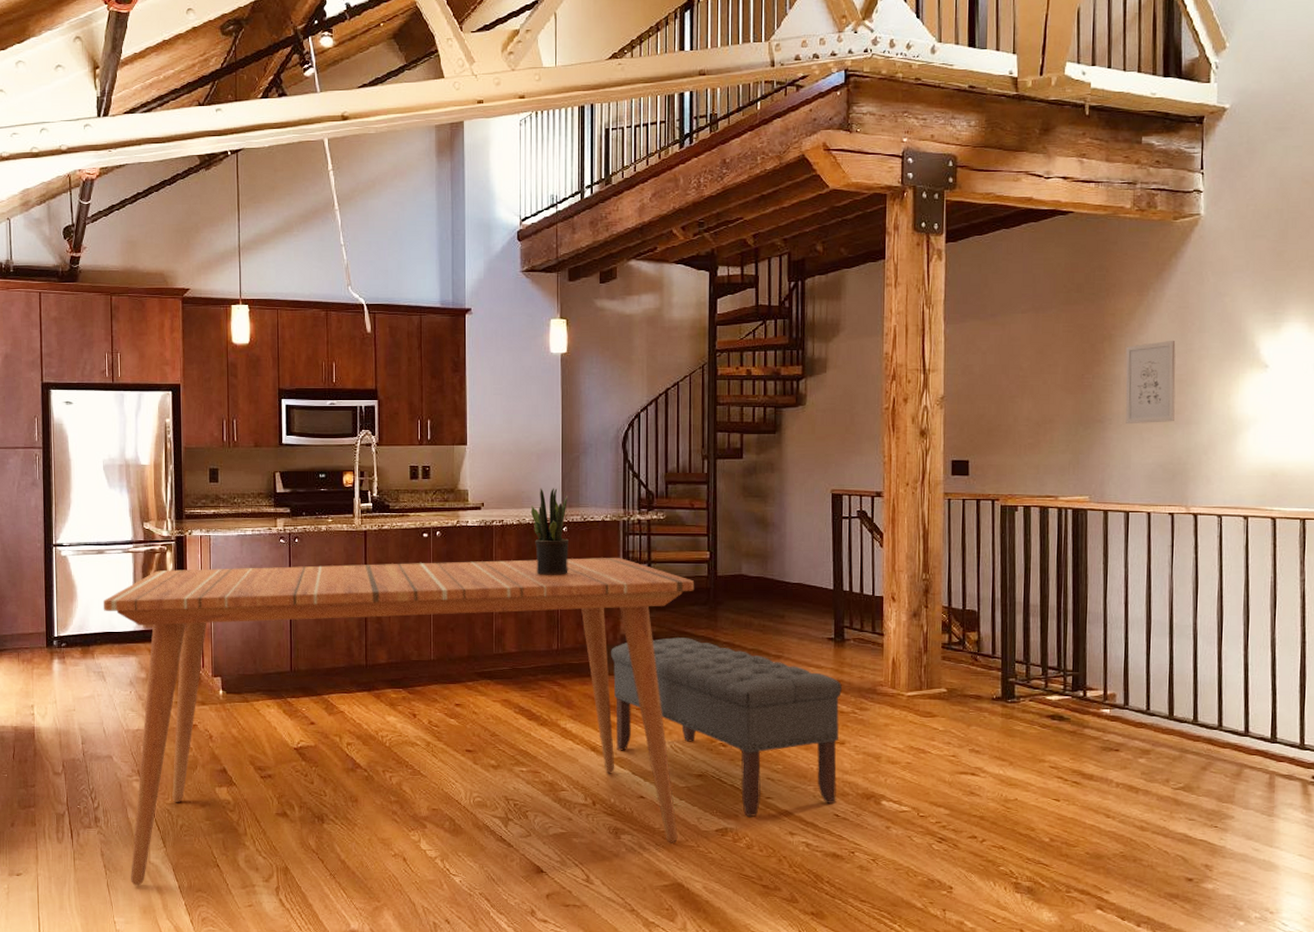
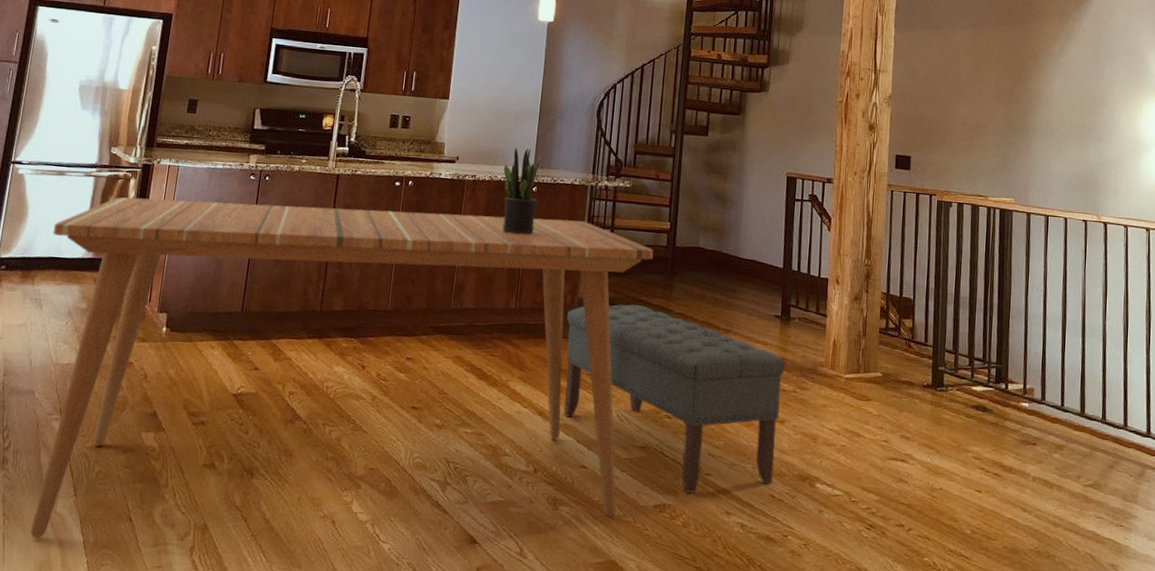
wall art: present [1125,341,1176,425] -> none [1047,65,1090,138]

